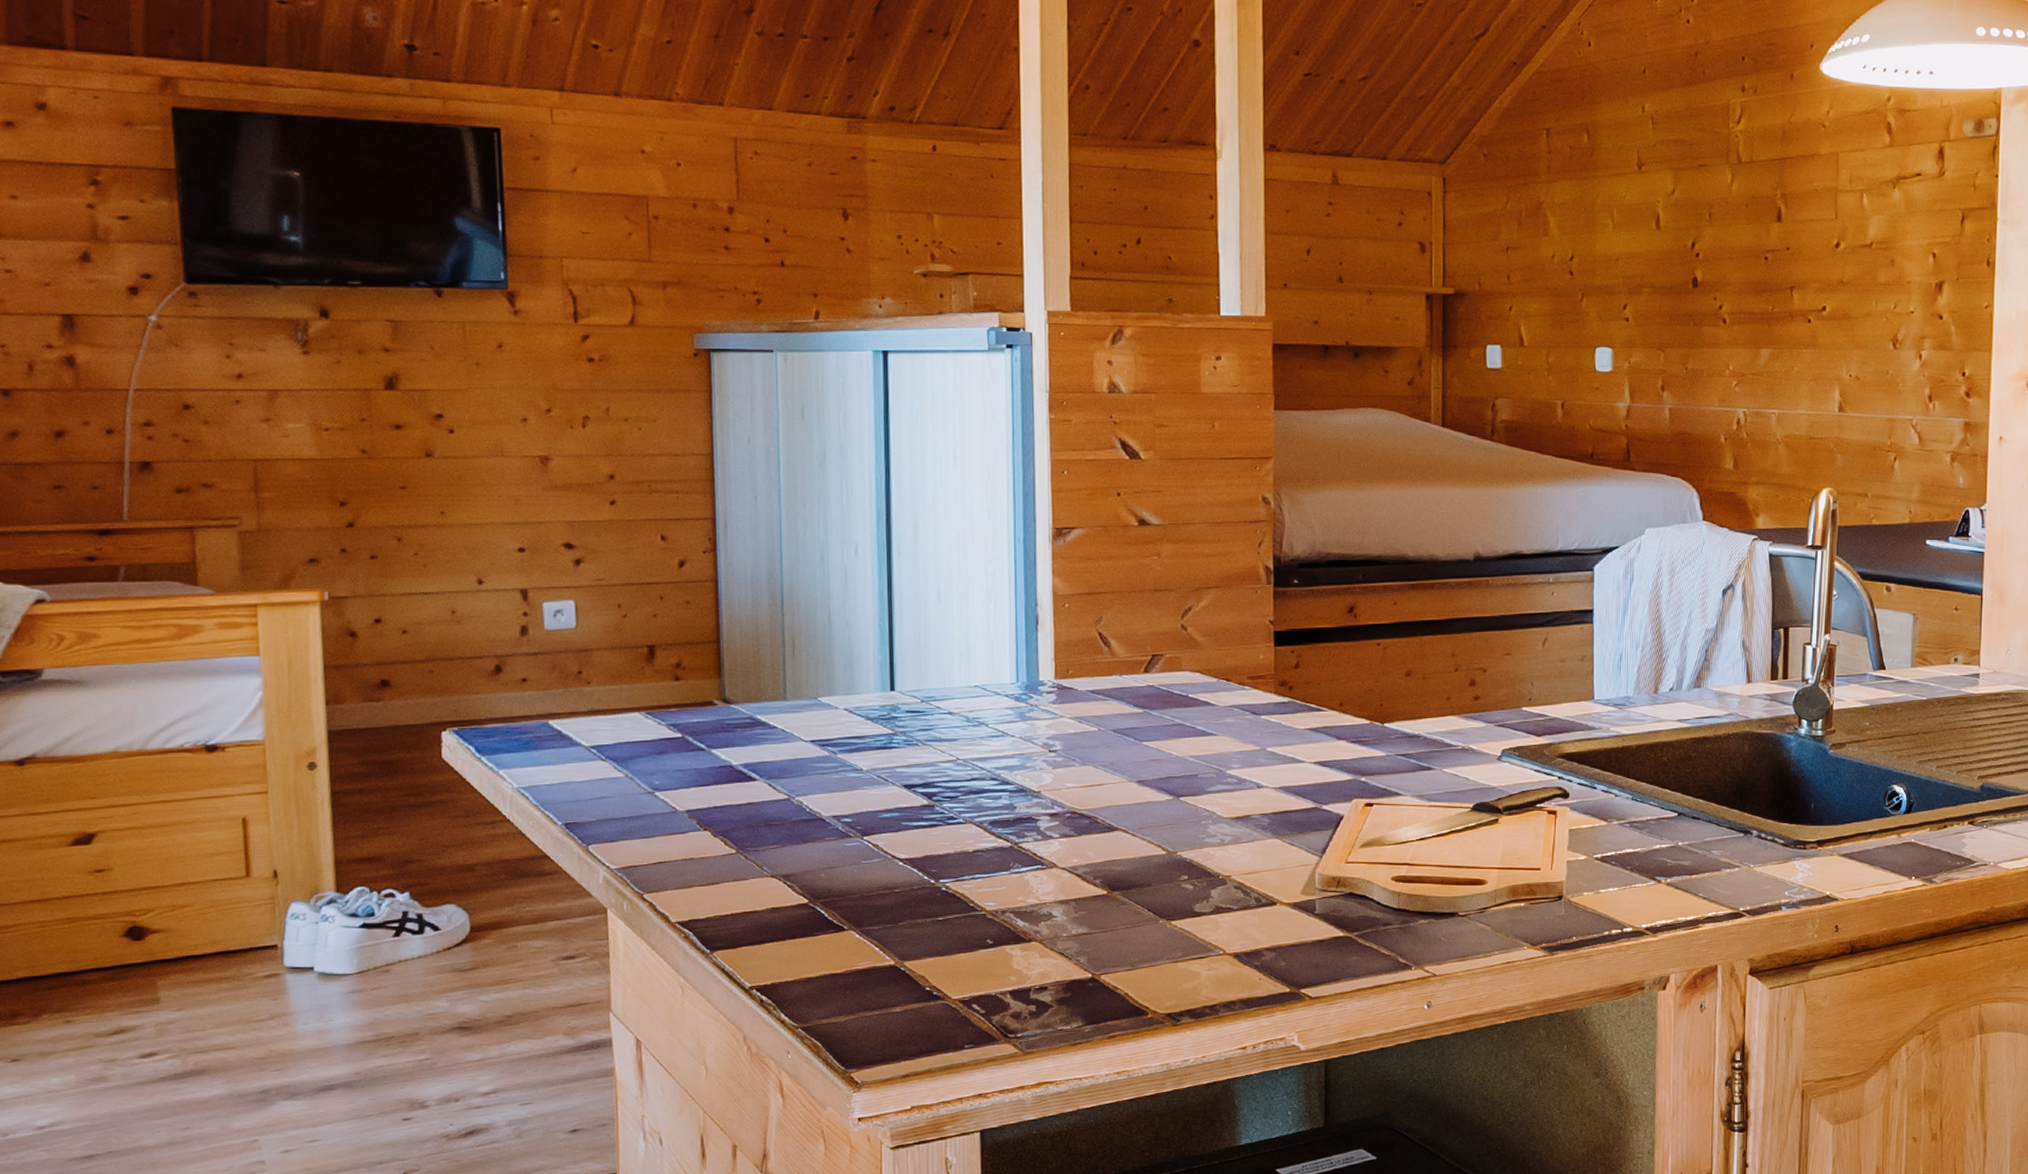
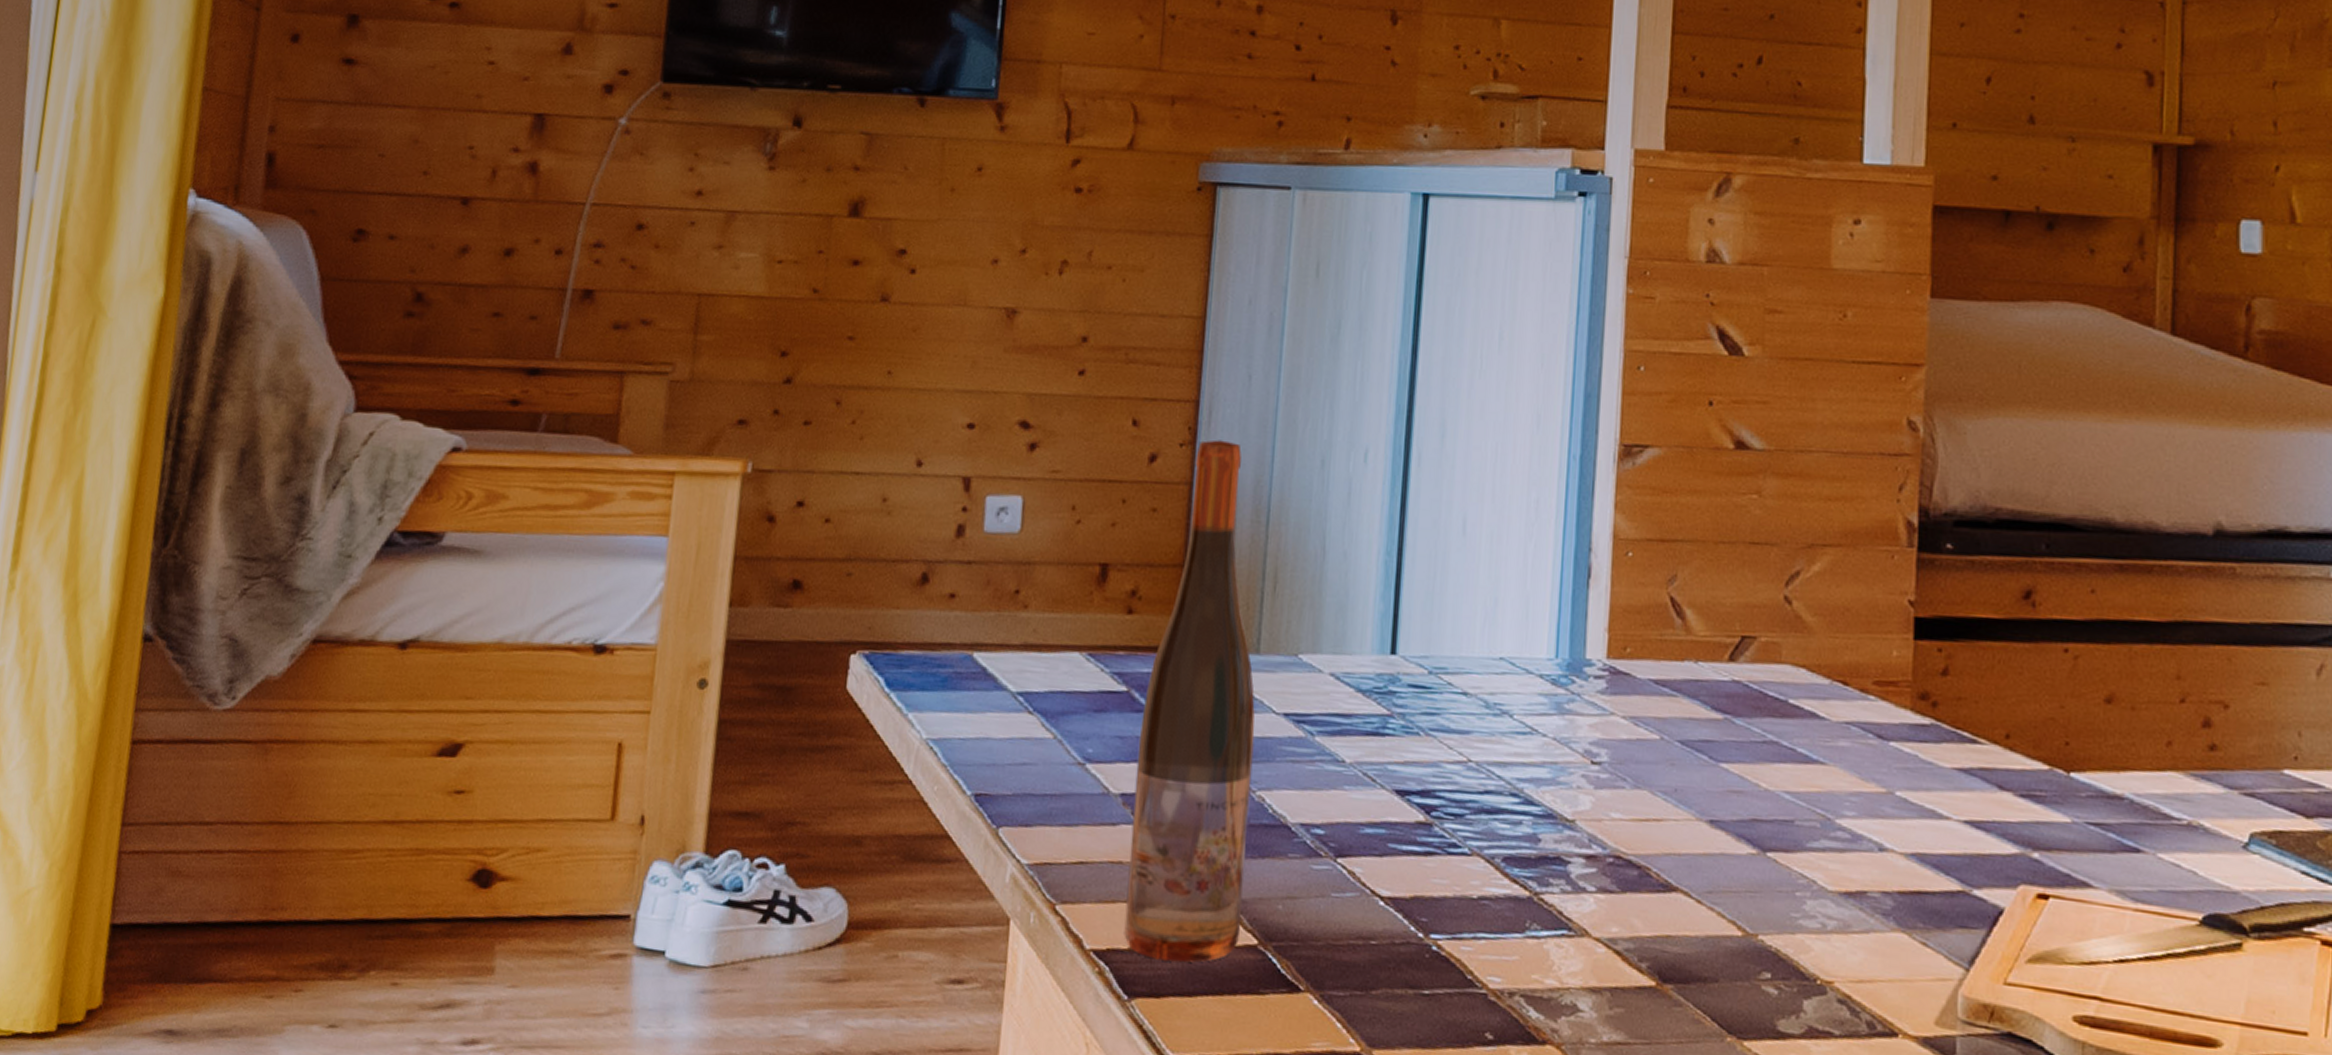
wine bottle: none [696,546,793,923] -> present [1124,439,1255,963]

